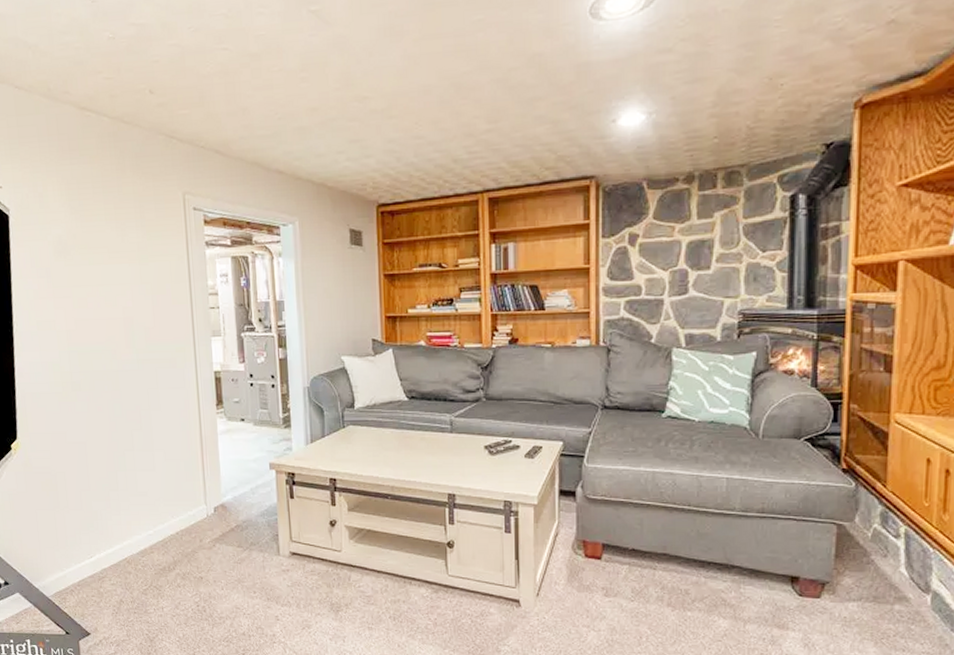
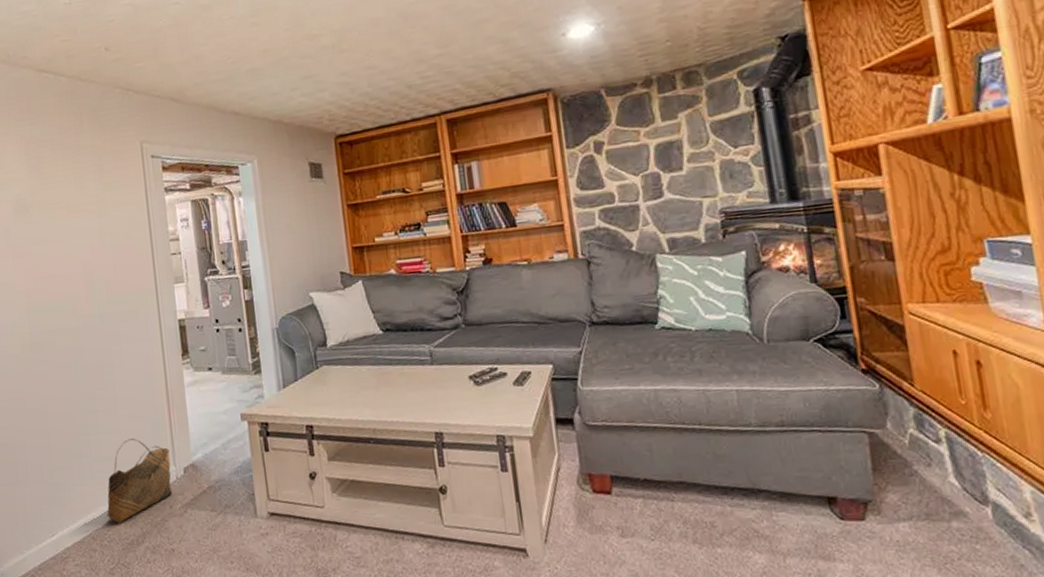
basket: none [141,477,203,551] -> present [107,438,172,524]

